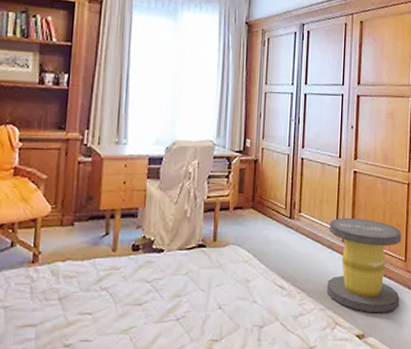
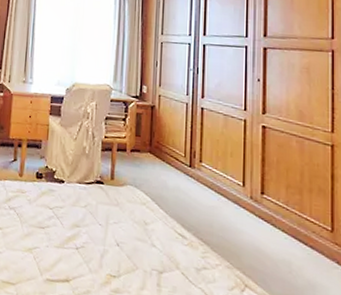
stool: present [327,218,402,313] -> none [234,173,326,287]

